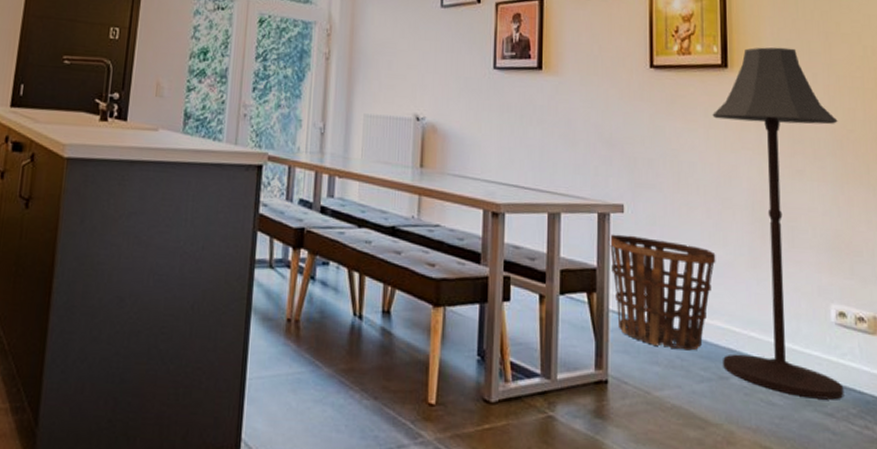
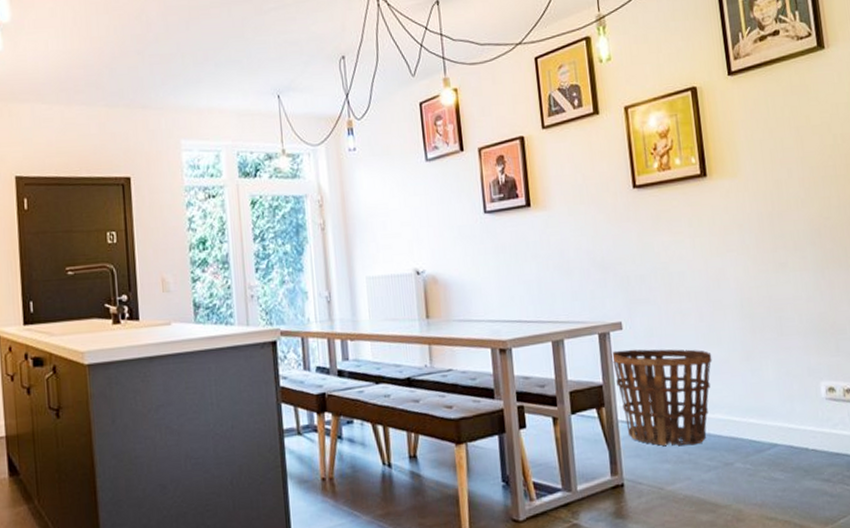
floor lamp: present [712,47,844,400] -> none [696,147,838,469]

